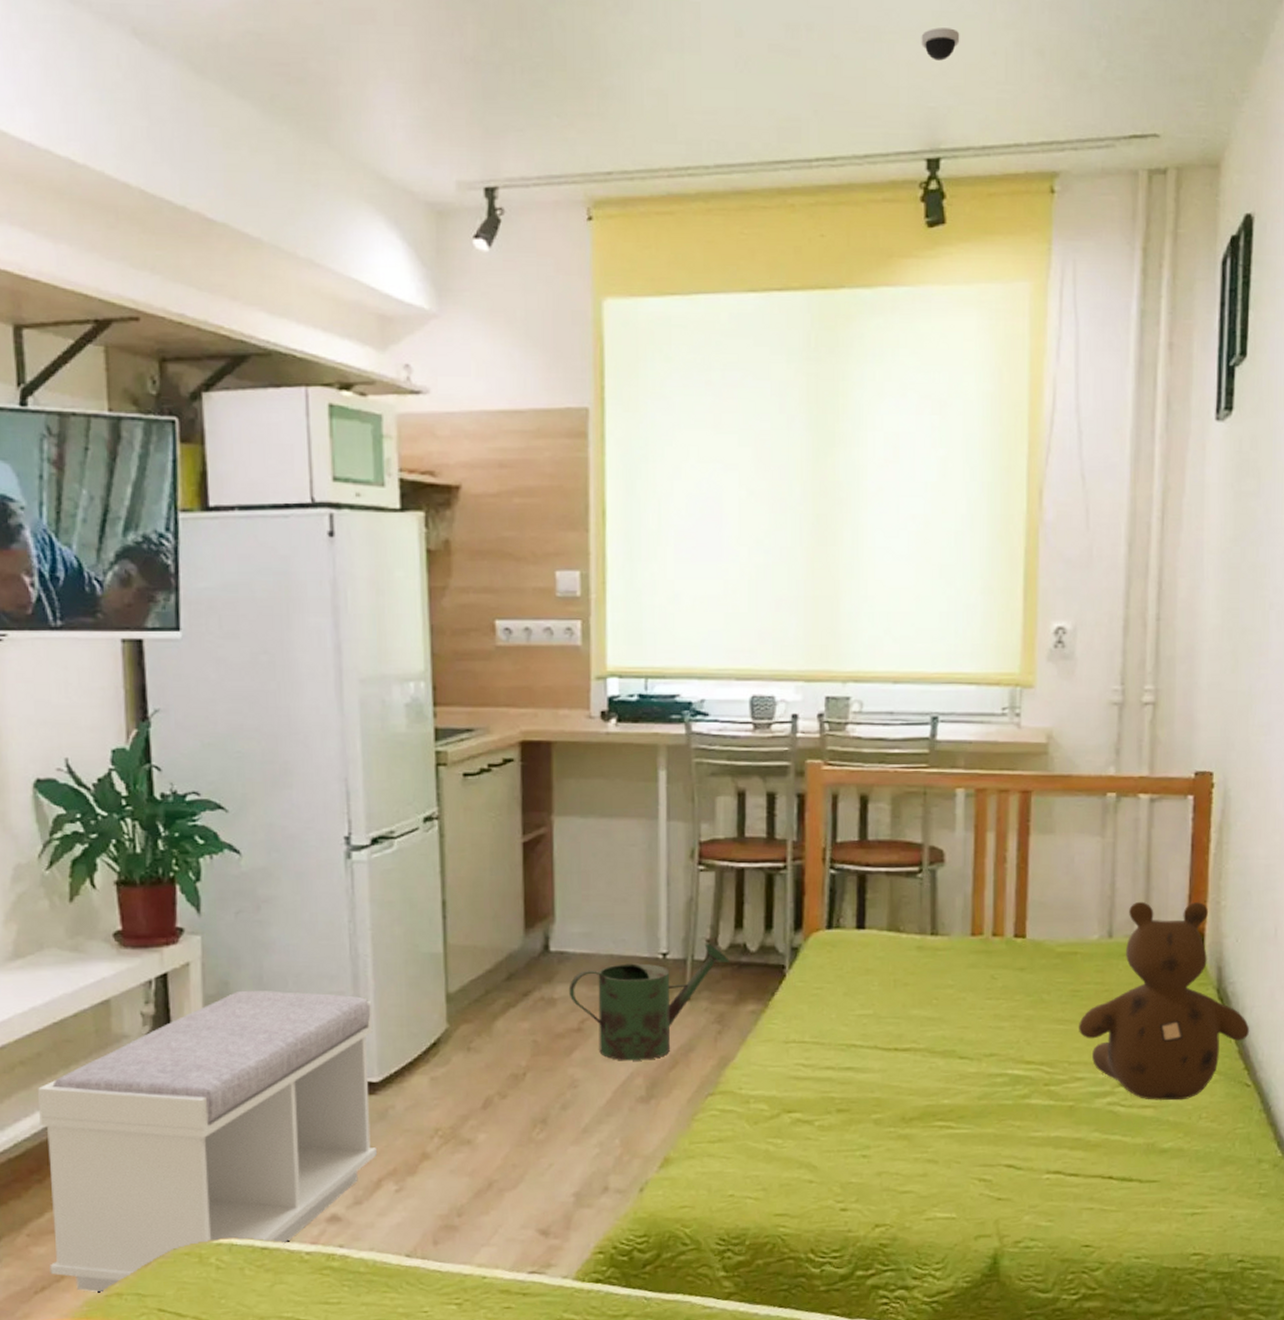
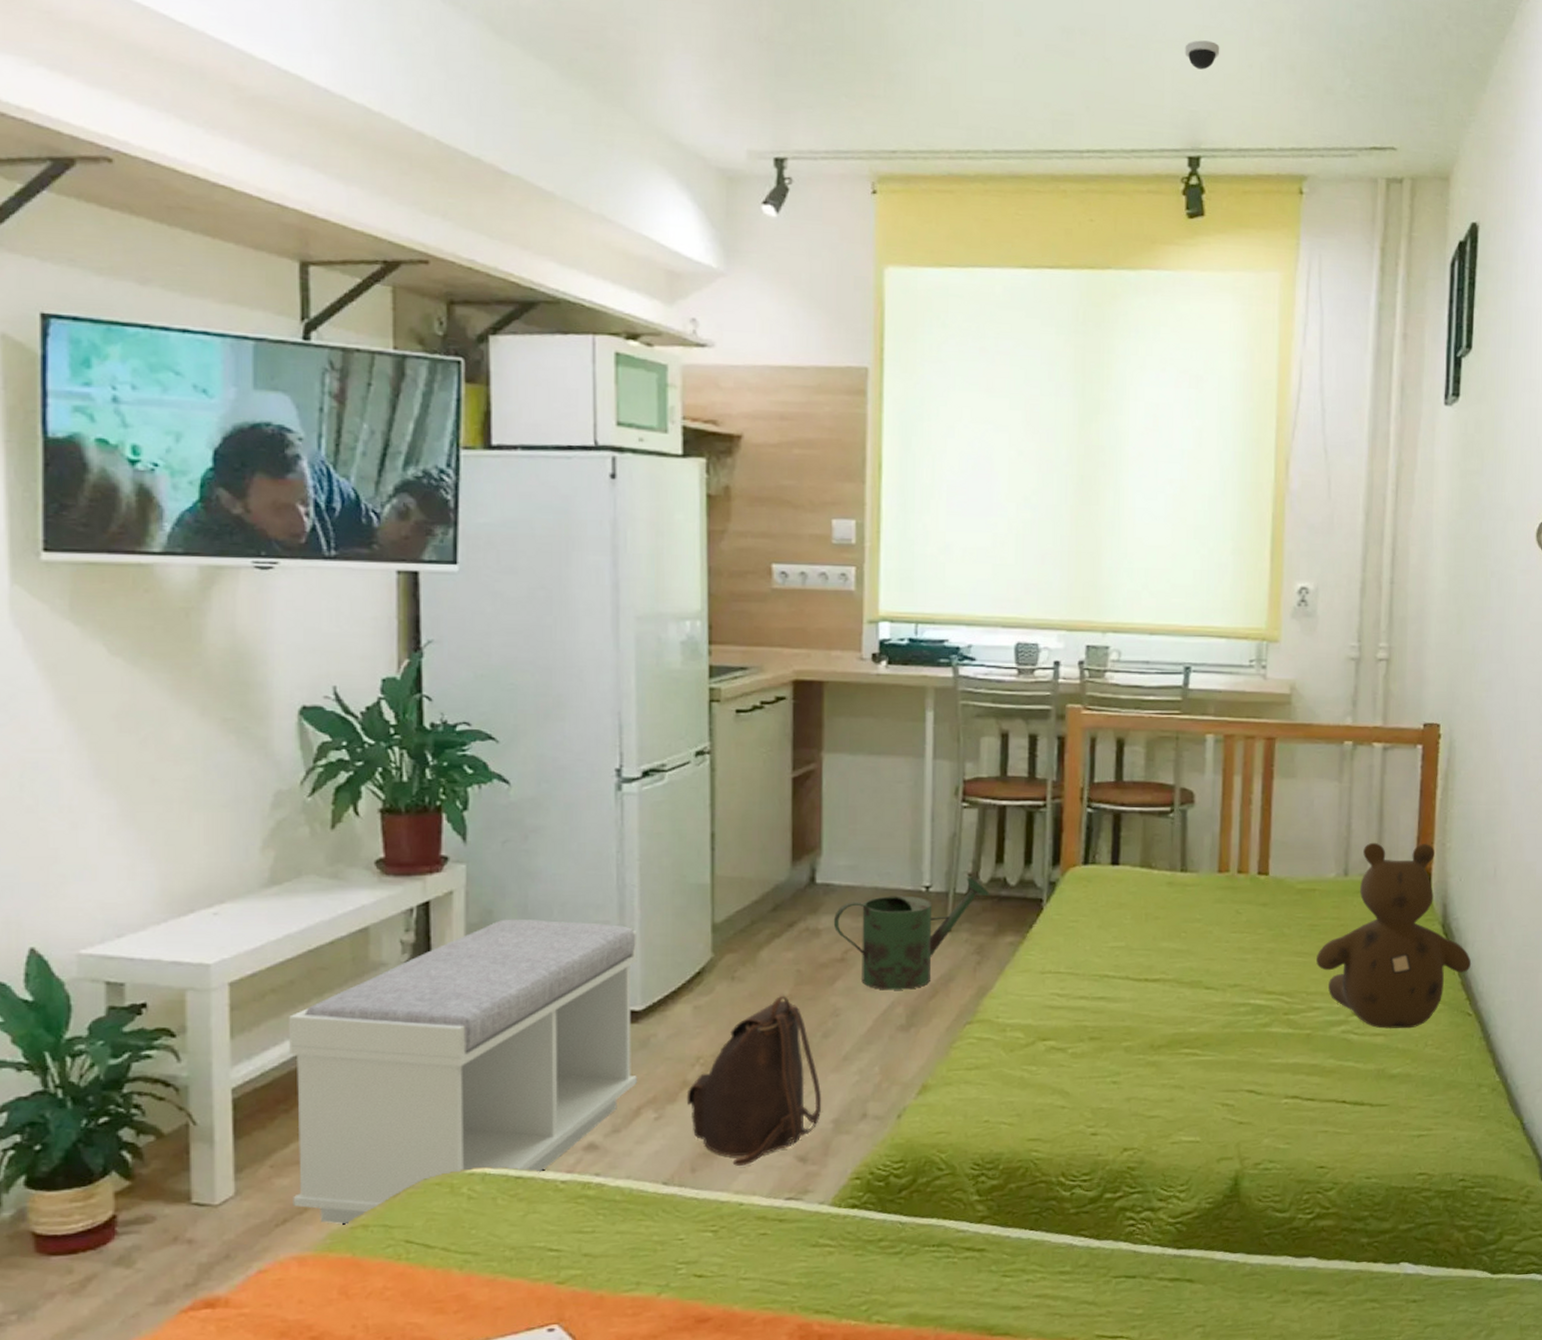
backpack: none [426,1066,563,1239] -> present [686,995,822,1166]

